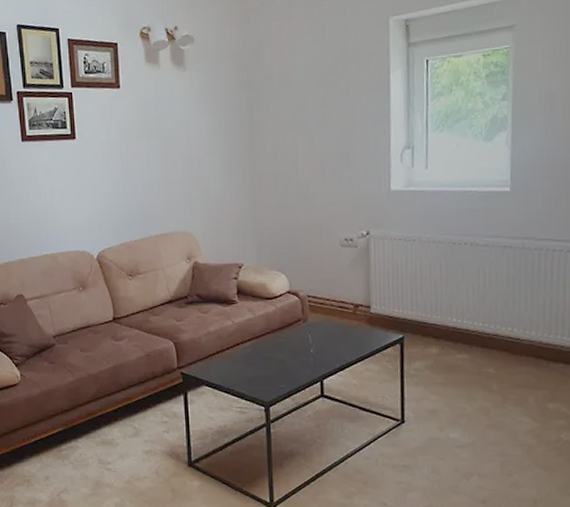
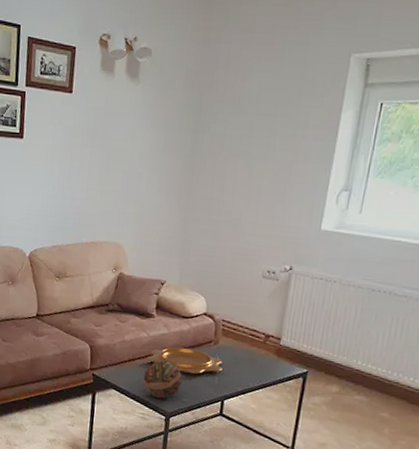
decorative ball: none [235,347,277,388] -> present [143,360,182,399]
decorative bowl: none [236,331,316,358] -> present [147,347,223,374]

